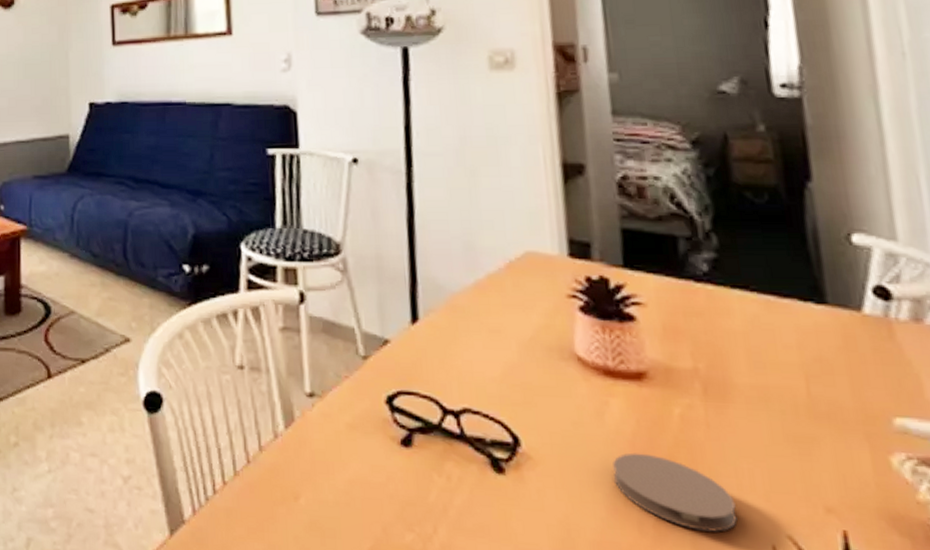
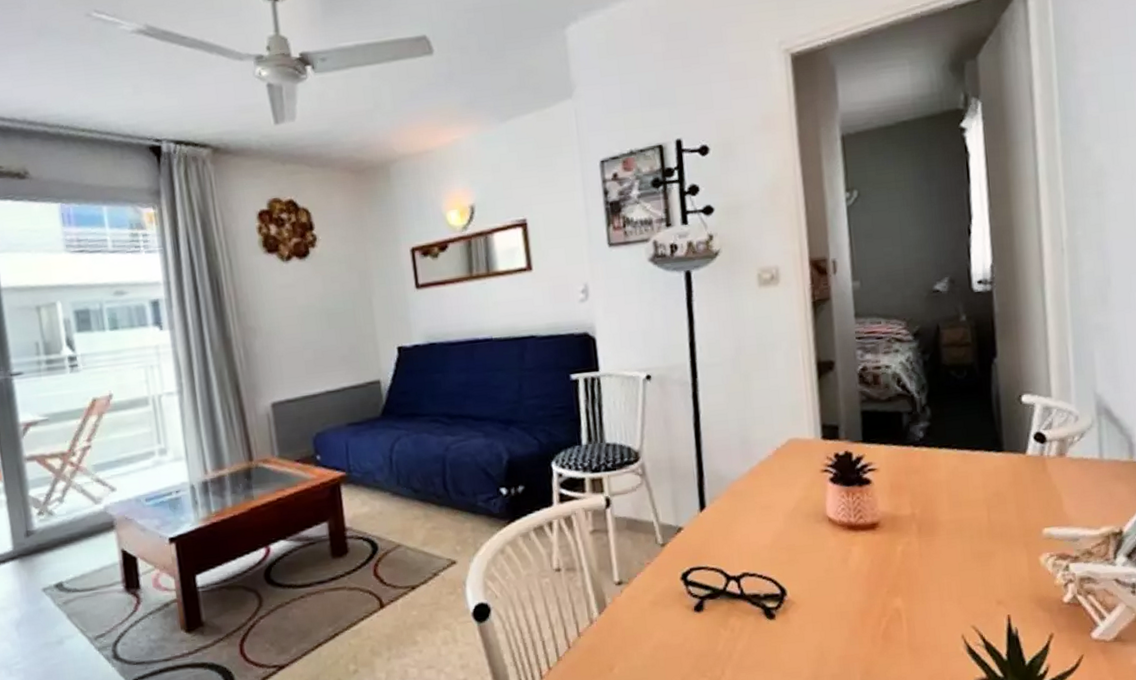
coaster: present [613,453,738,532] -> none [854,584,939,634]

